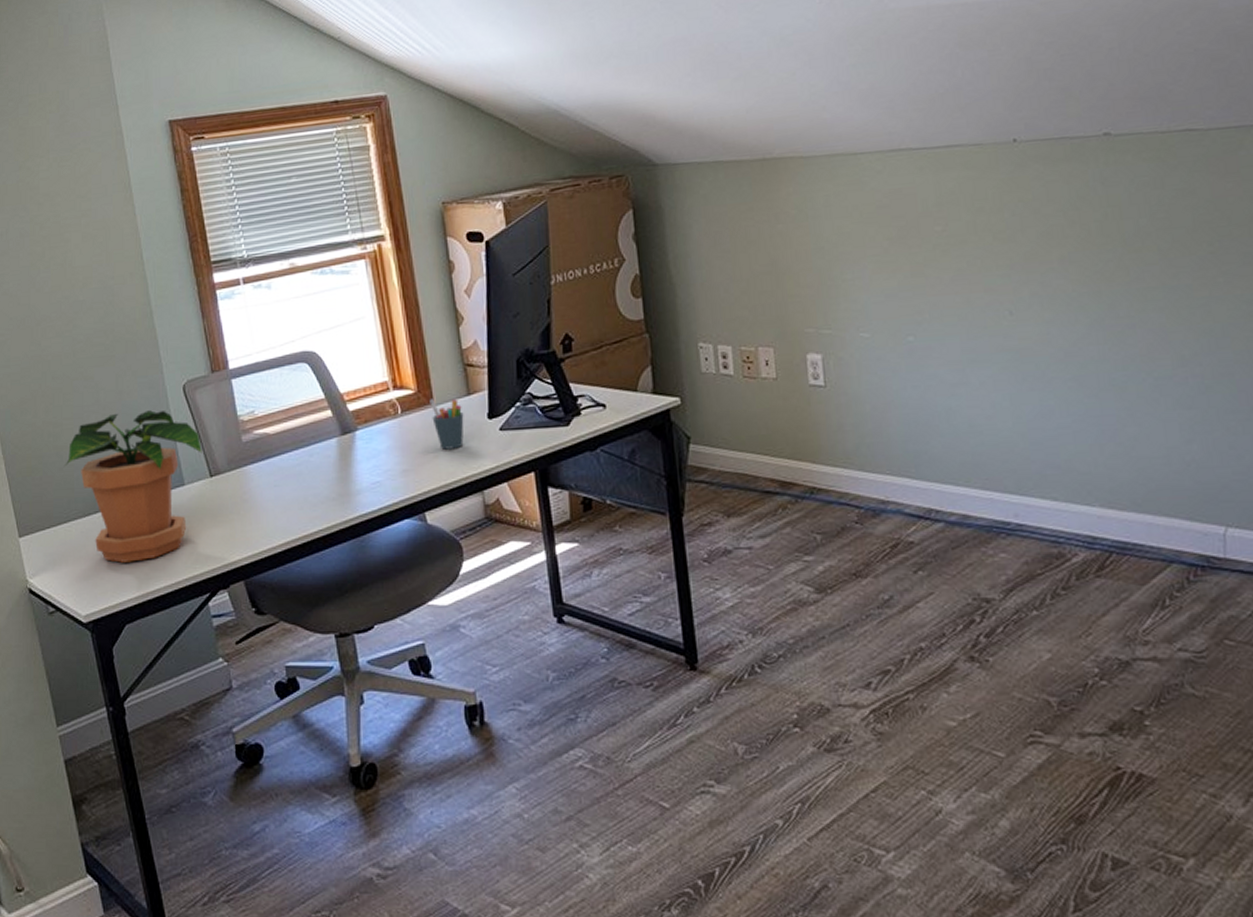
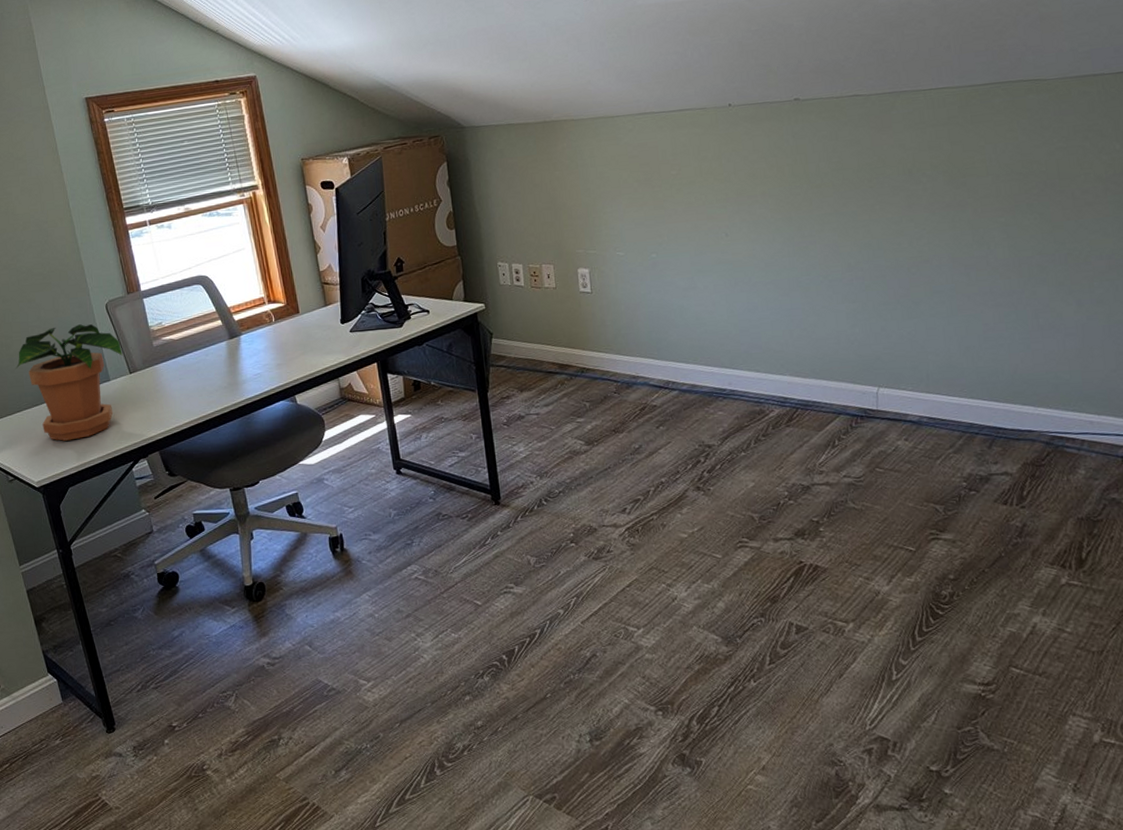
pen holder: present [430,399,464,450] -> none [296,309,323,348]

